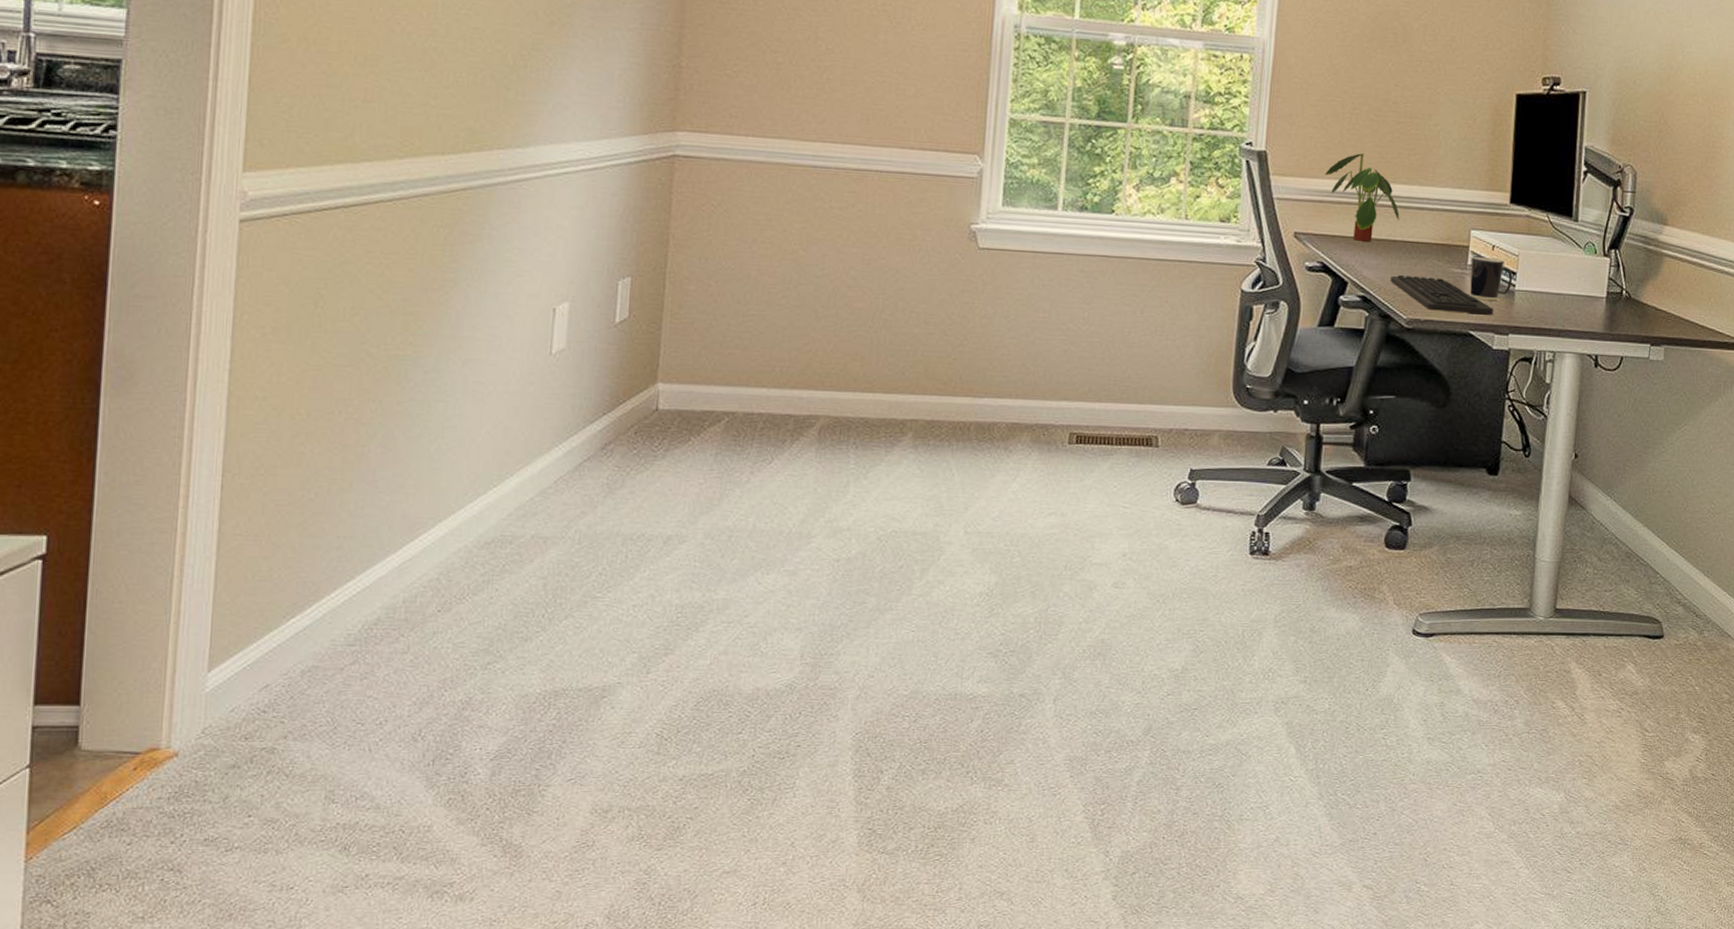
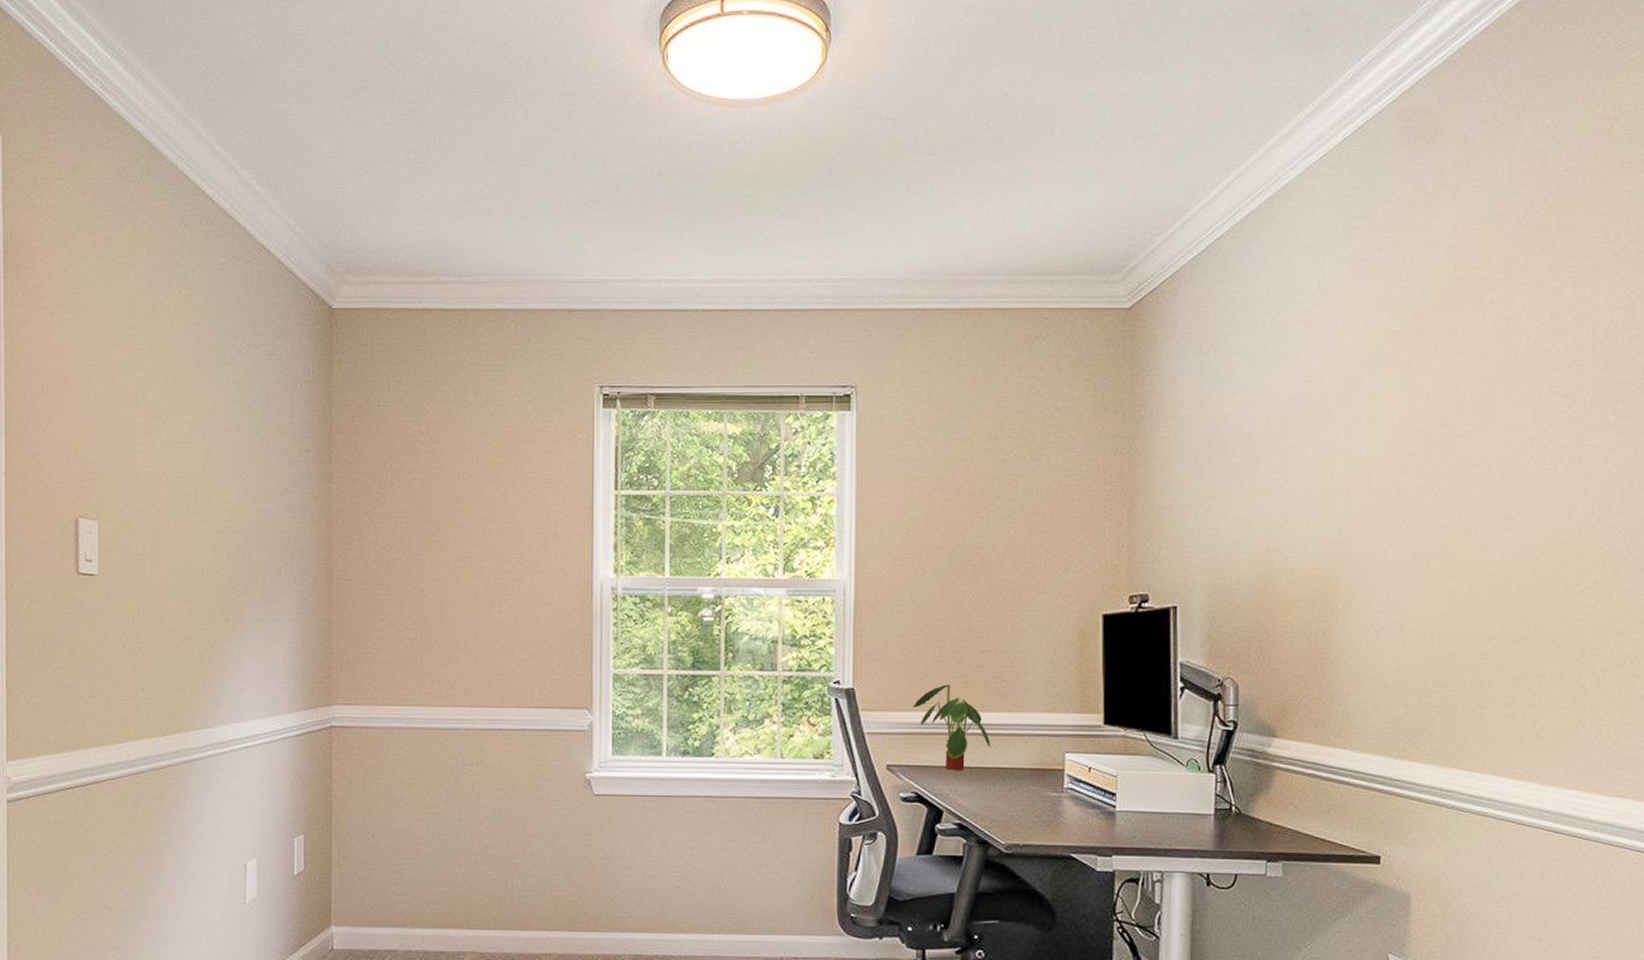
computer keyboard: present [1390,274,1494,315] -> none [986,801,1095,837]
mug: present [1469,256,1513,301] -> none [1067,779,1112,823]

